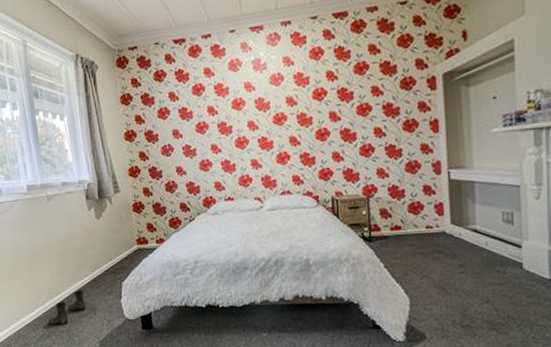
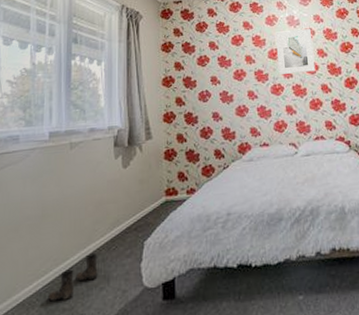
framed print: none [239,74,284,127] -> present [275,29,316,75]

